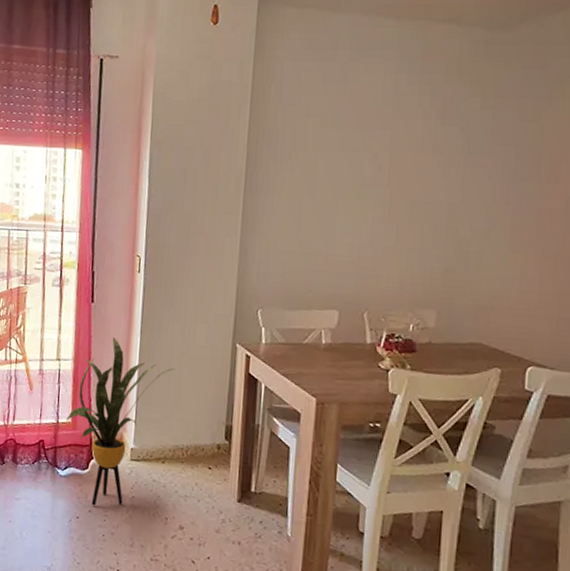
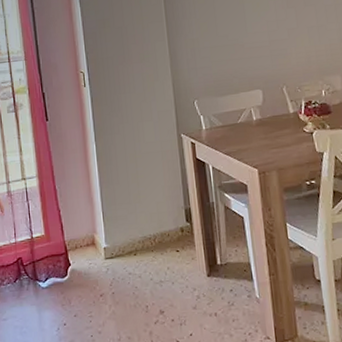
house plant: present [65,337,174,506] -> none [39,149,130,310]

